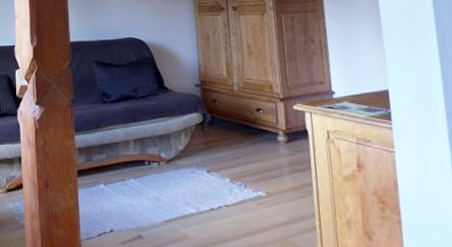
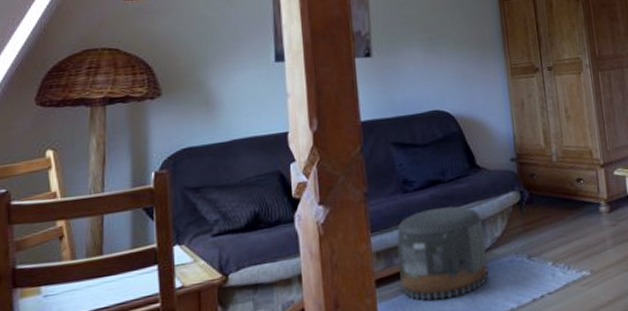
pouf: none [96,119,172,195] -> present [397,206,489,301]

